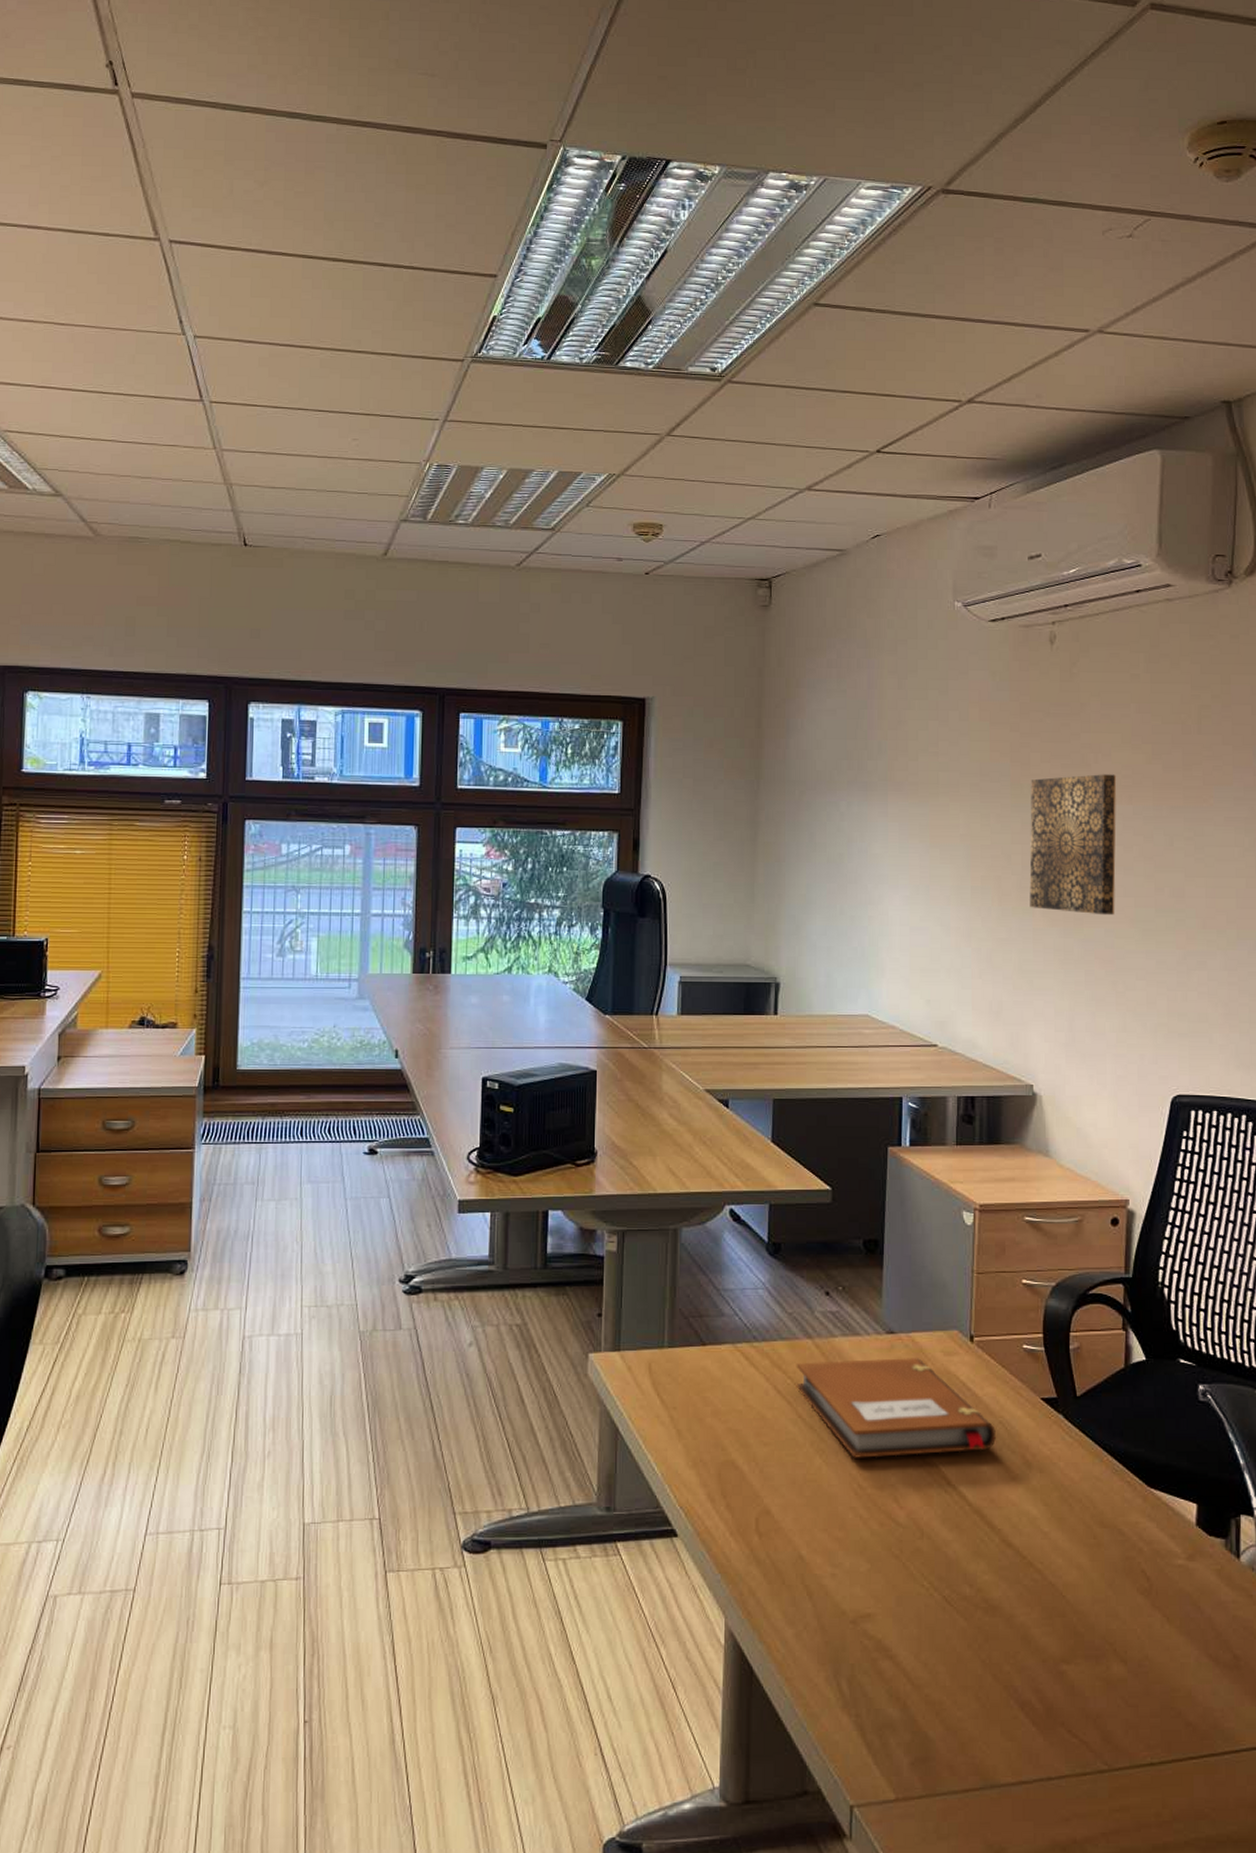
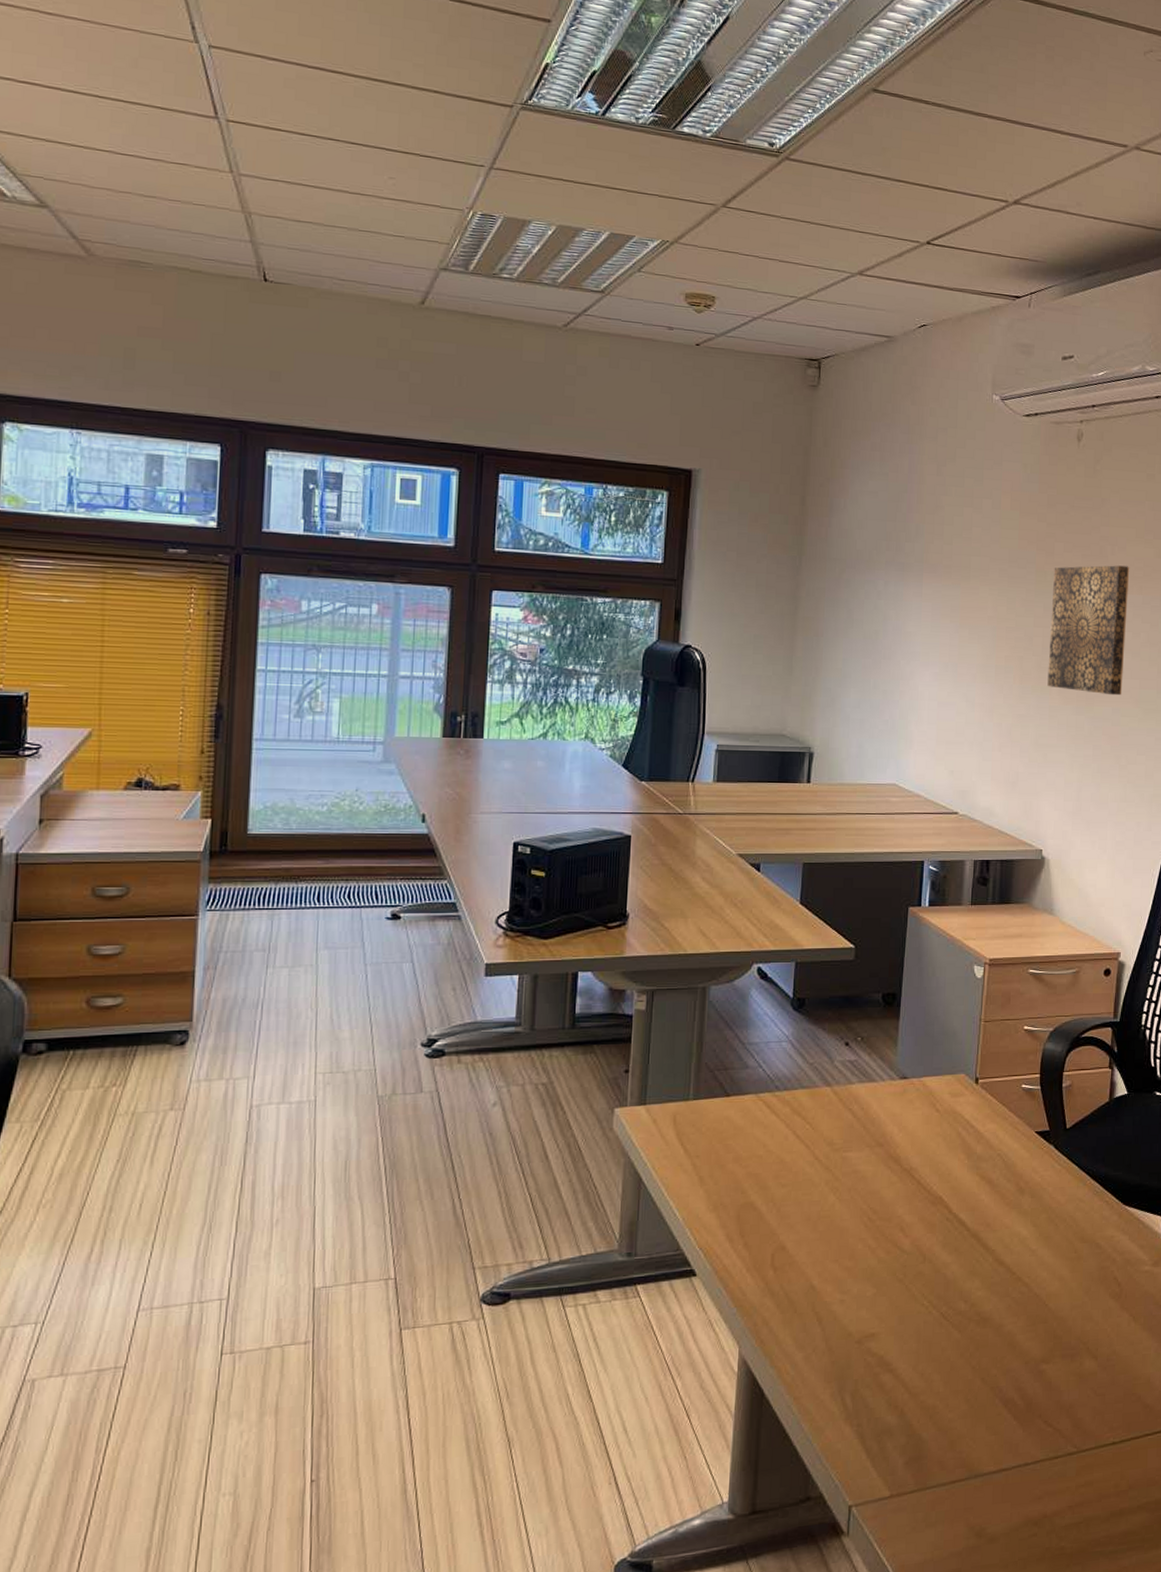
notebook: present [796,1358,996,1458] -> none [814,1100,994,1194]

